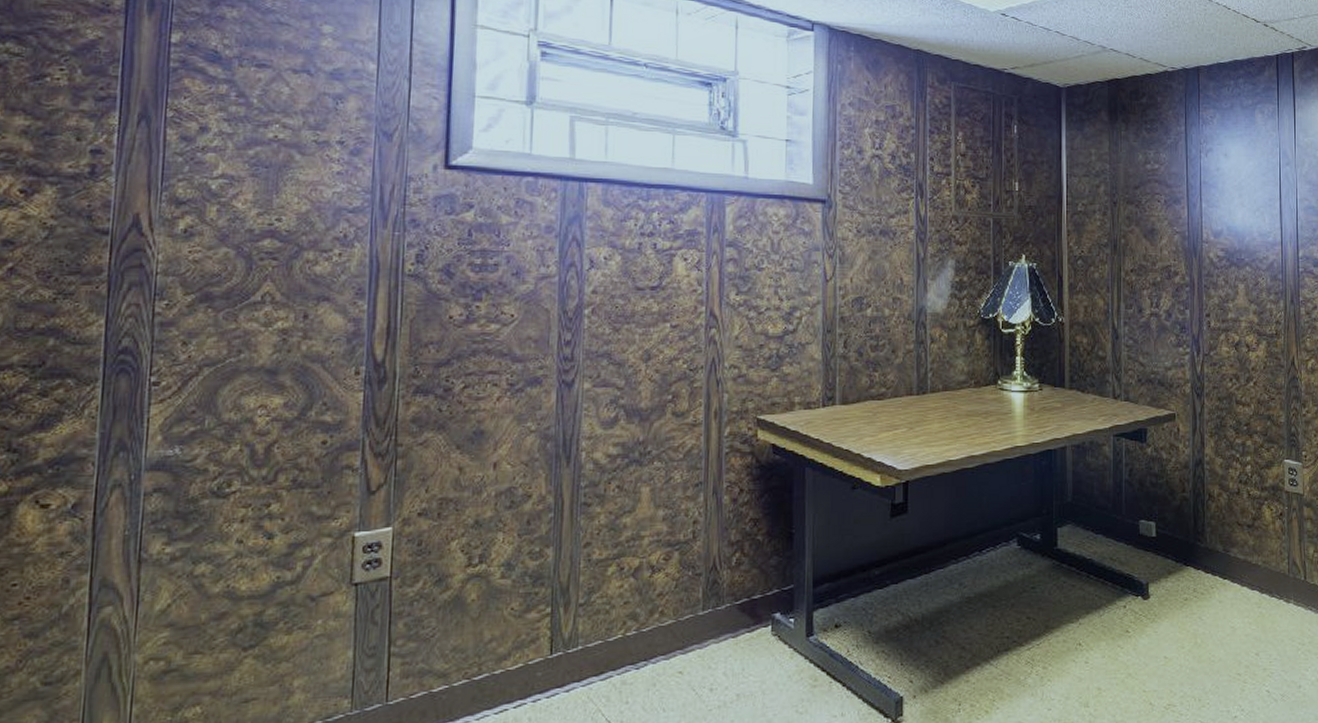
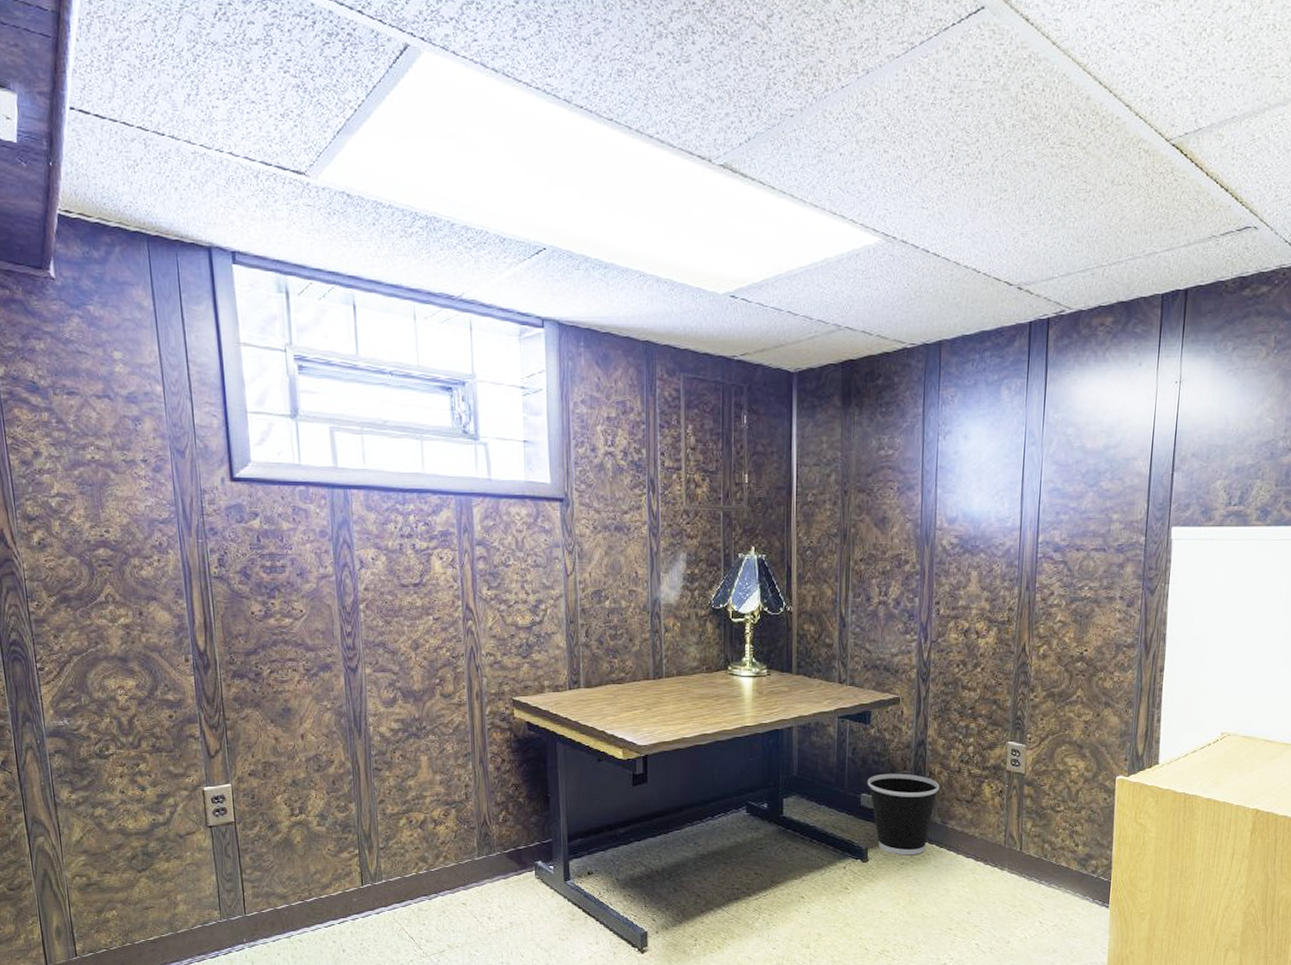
wastebasket: none [1145,496,1220,590] -> present [867,773,940,855]

